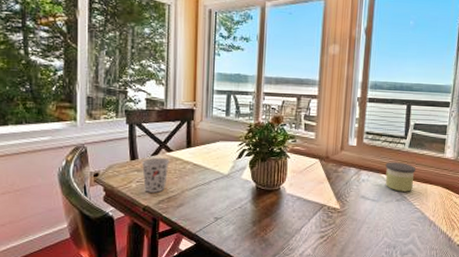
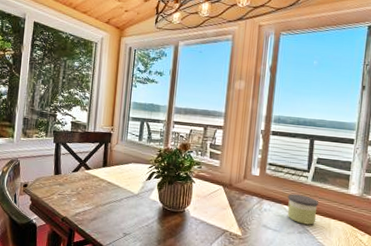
cup: present [141,157,169,193] -> none [63,173,87,206]

